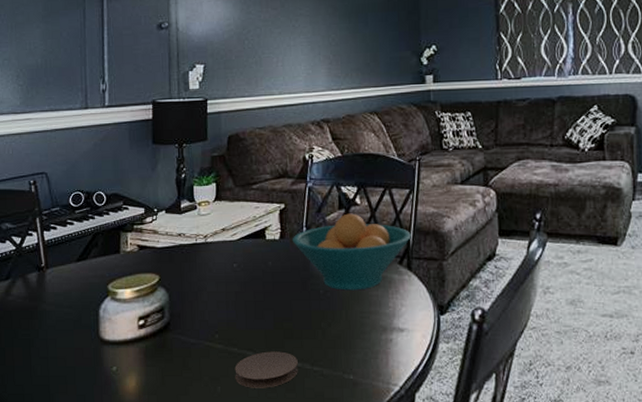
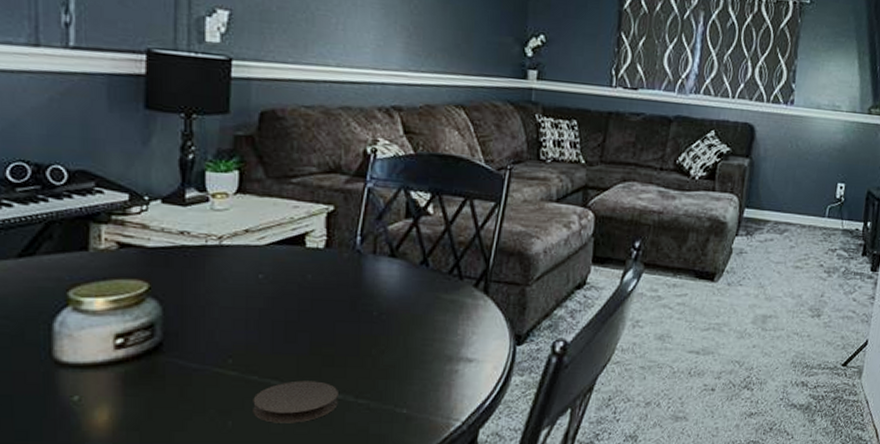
fruit bowl: present [292,213,411,291] -> none [341,224,492,314]

